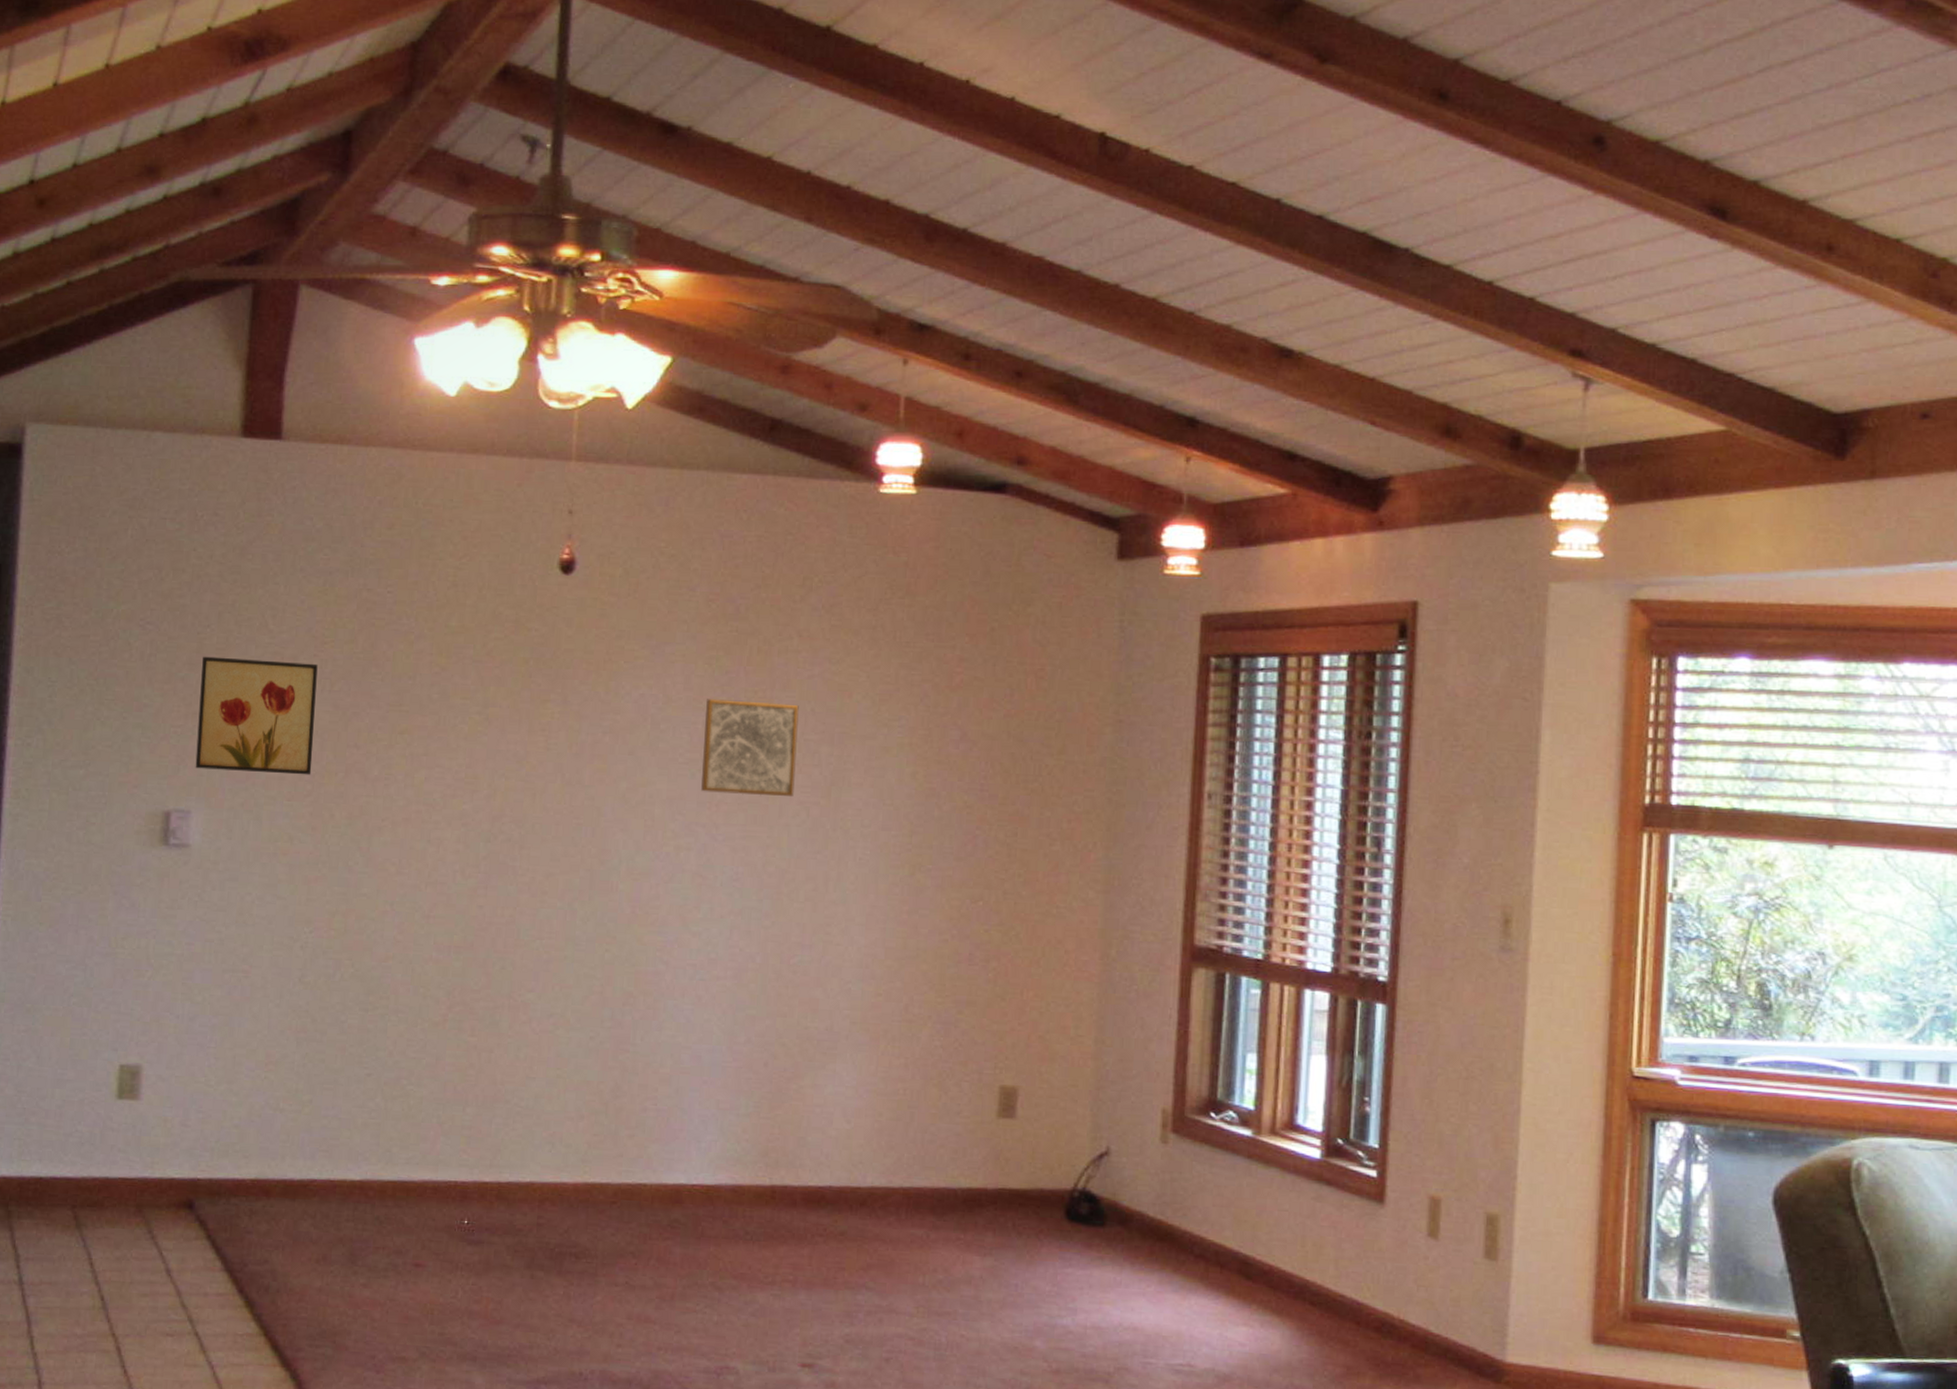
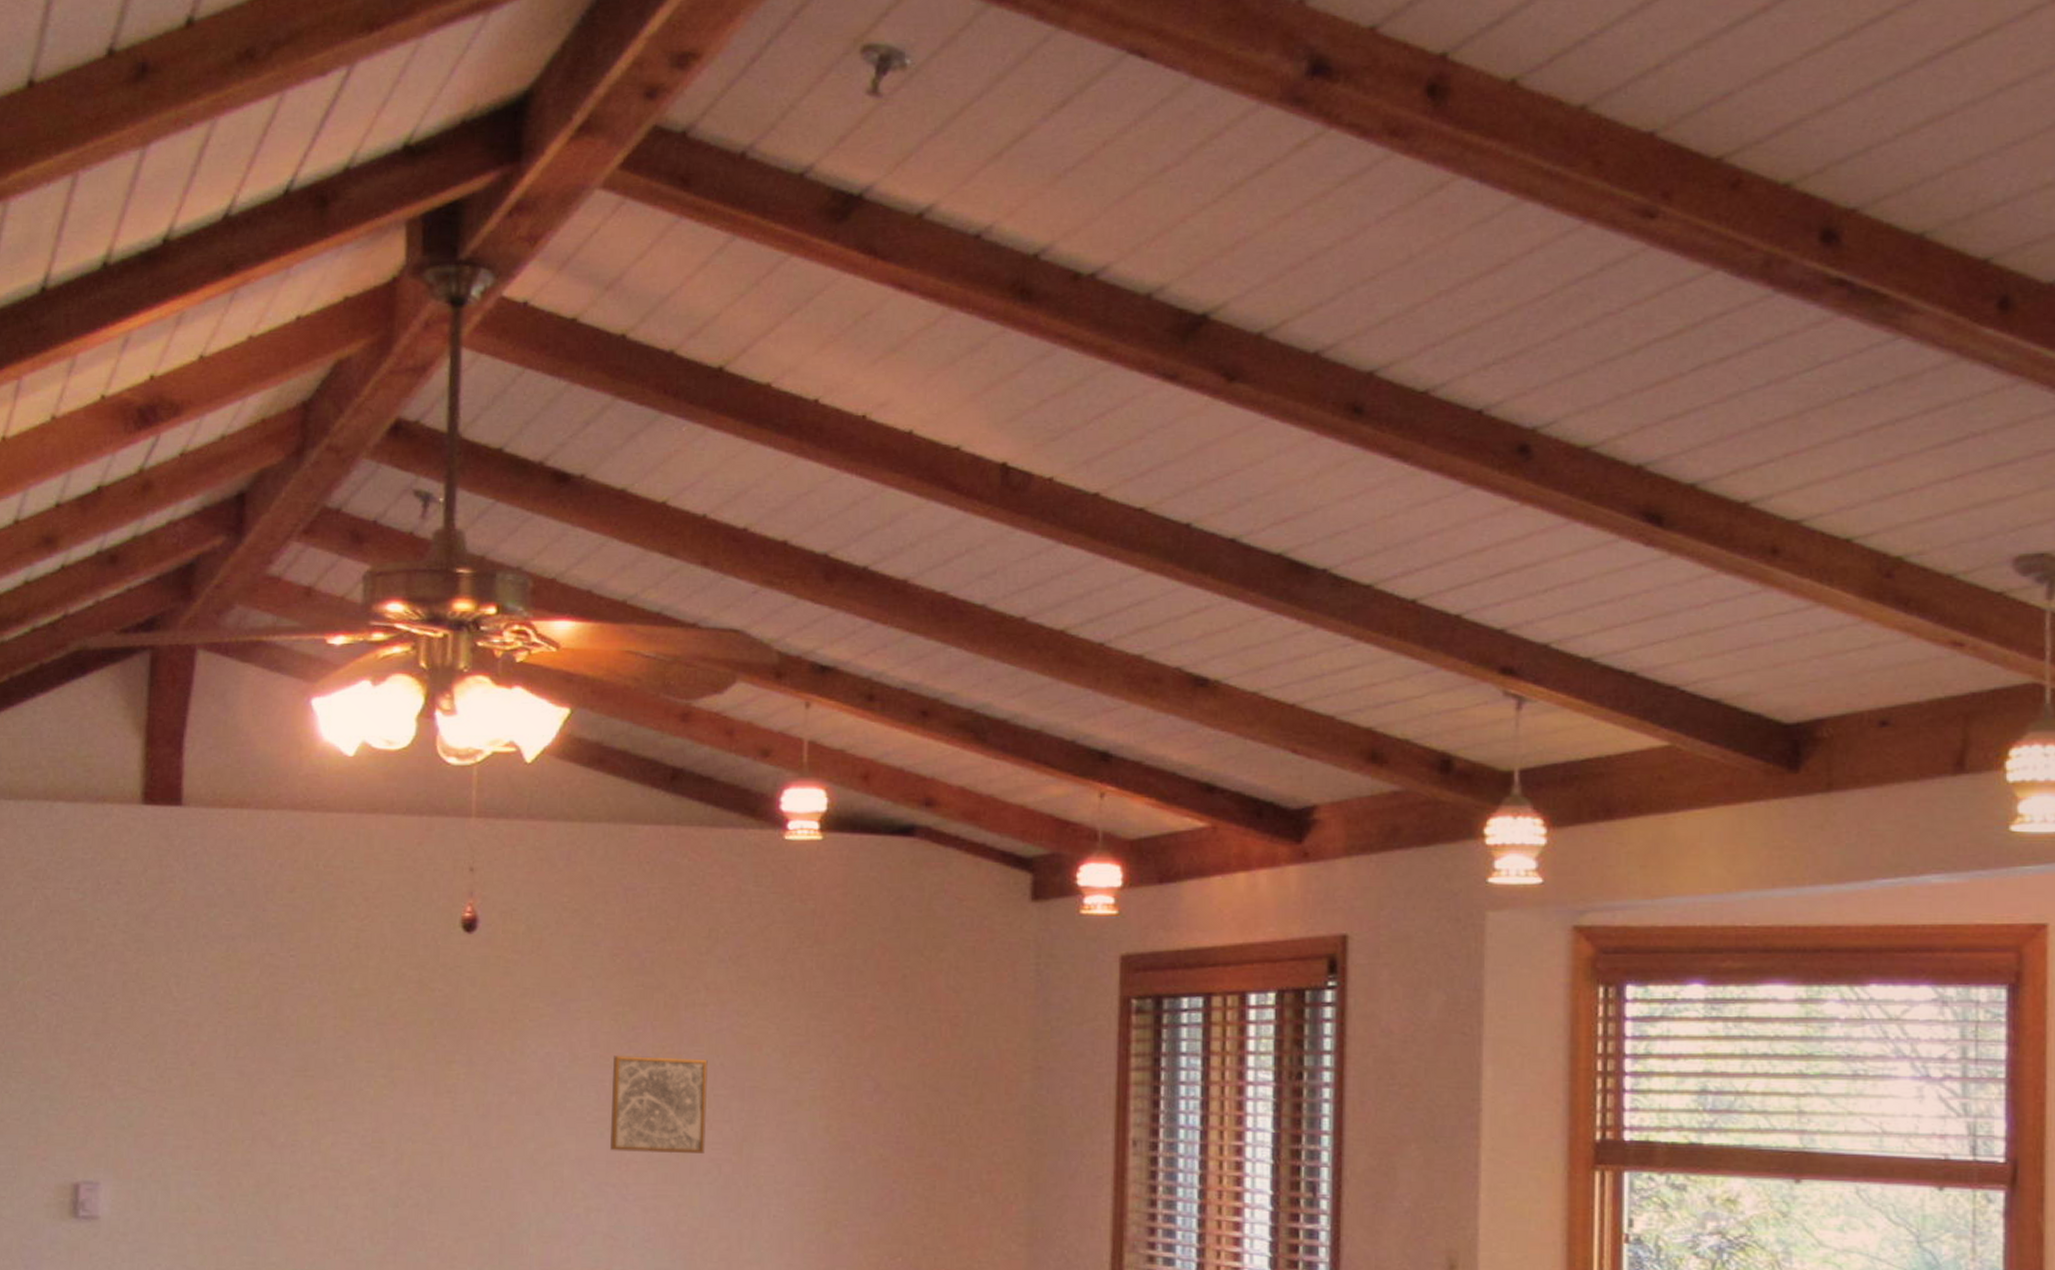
wall art: present [195,656,318,775] -> none [103,1026,222,1144]

